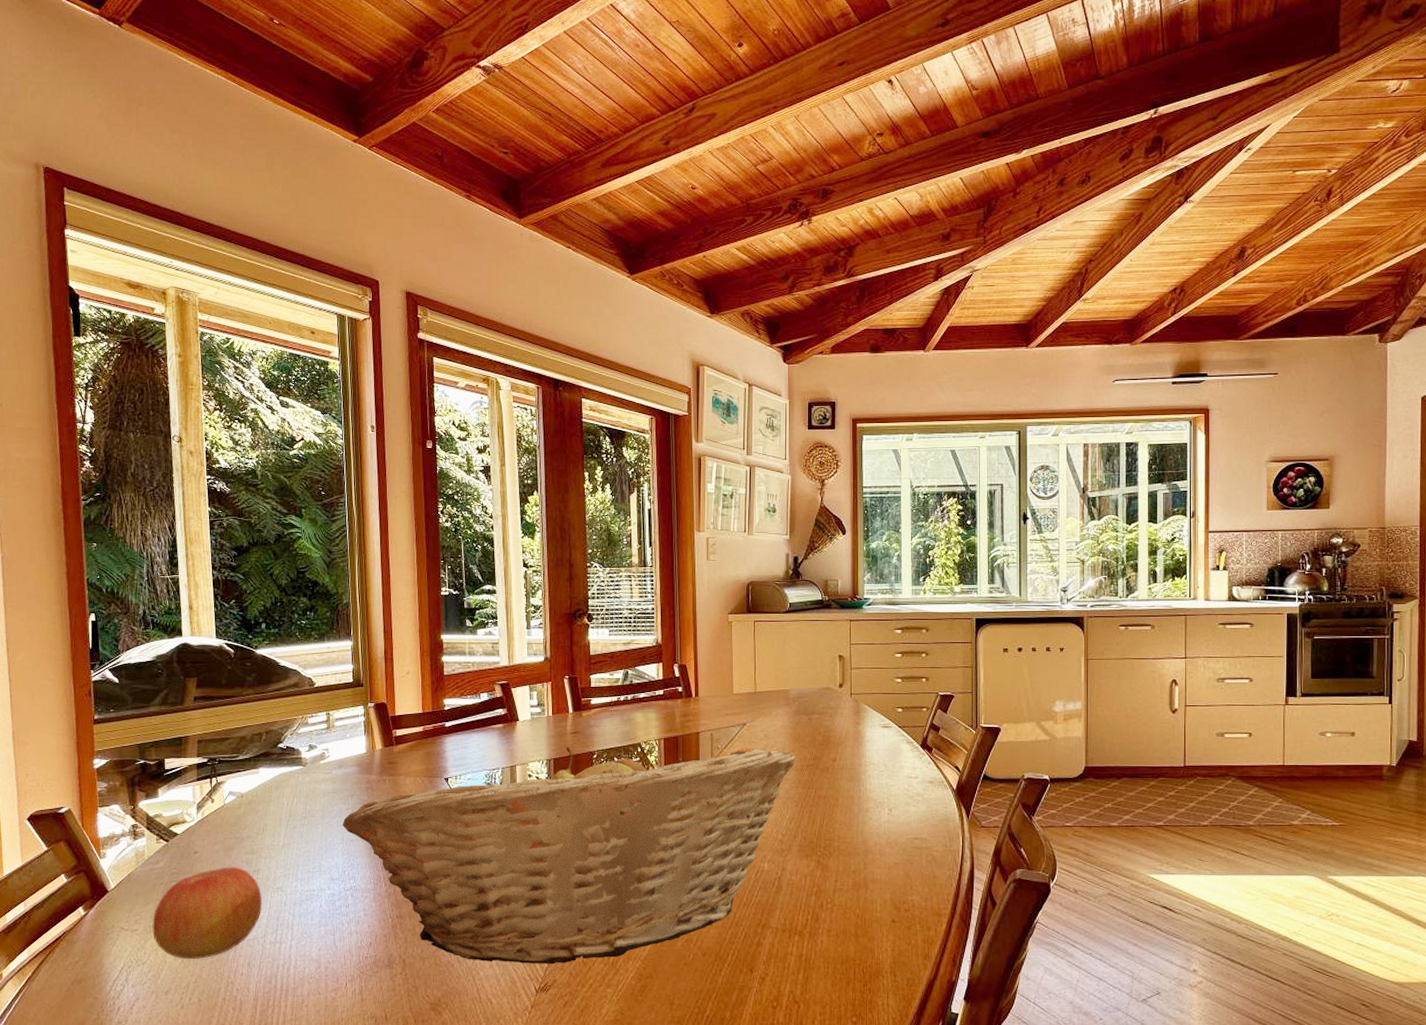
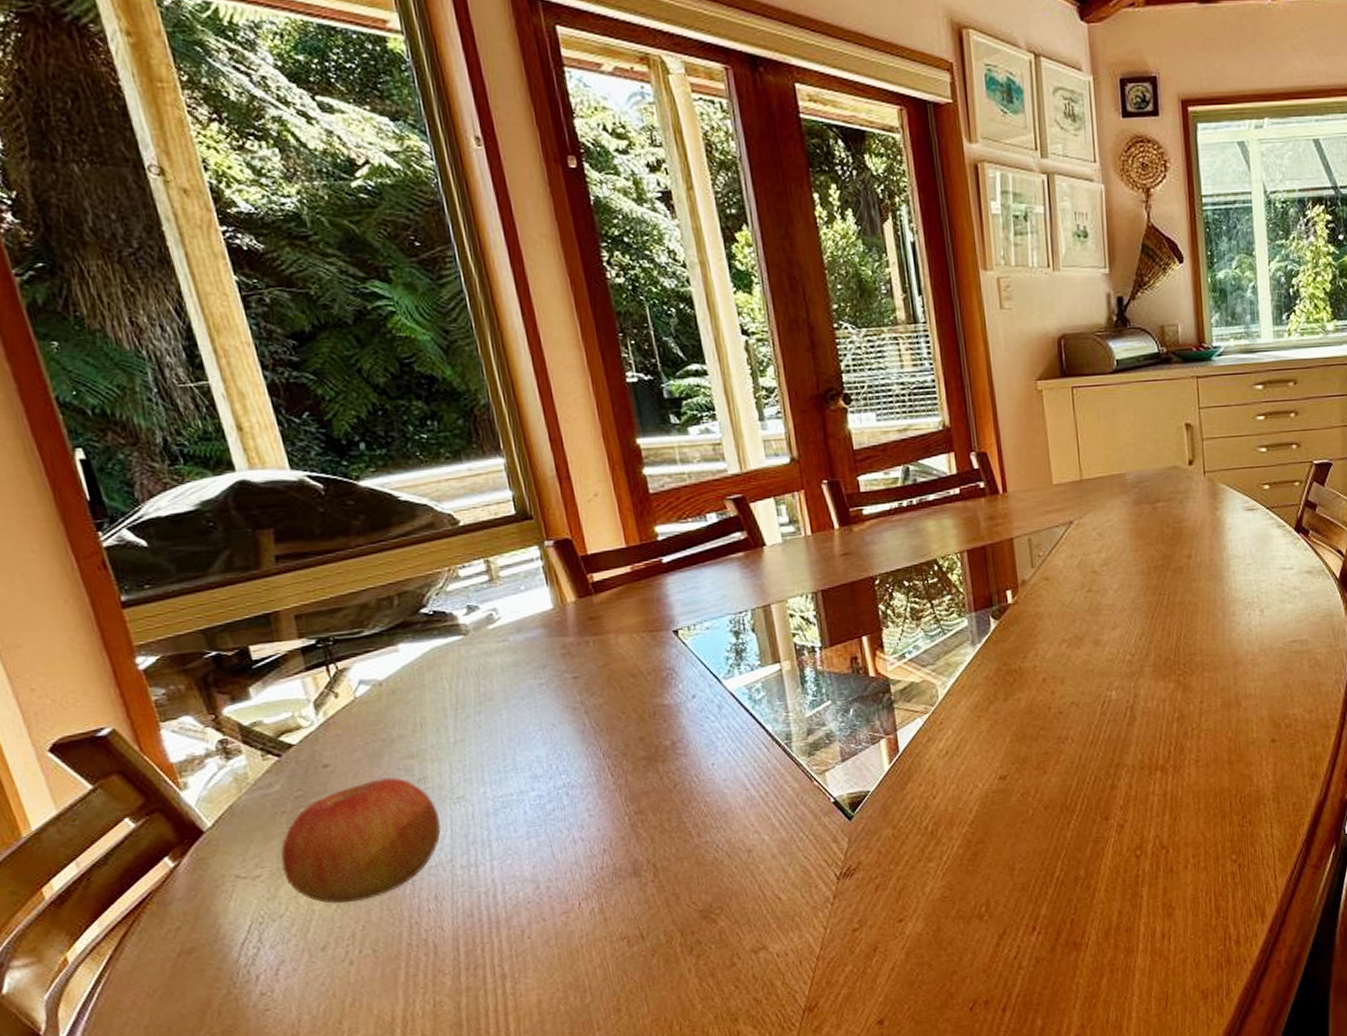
fruit basket: present [342,747,796,964] -> none [536,551,1141,853]

